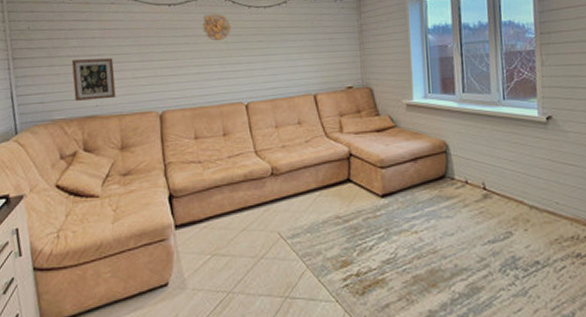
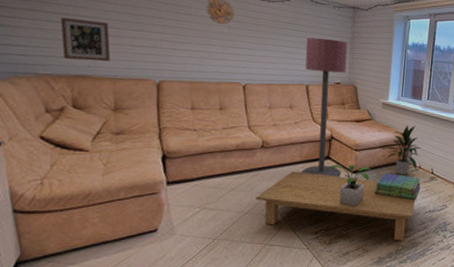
coffee table: none [270,200,468,286] -> present [255,171,415,241]
floor lamp: none [309,37,367,205] -> present [301,37,348,177]
potted plant: none [348,187,404,243] -> present [326,164,371,208]
stack of books: none [411,194,472,228] -> present [374,173,421,200]
indoor plant: none [416,128,464,195] -> present [384,125,421,175]

